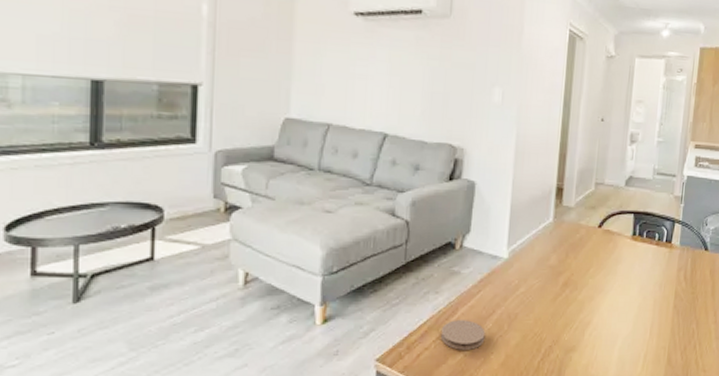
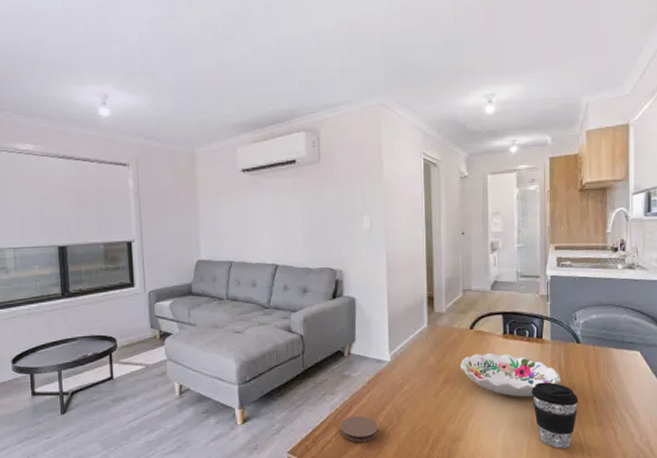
decorative bowl: none [583,255,685,305] -> present [460,352,561,397]
coffee cup: none [653,290,700,363] -> present [531,382,579,449]

